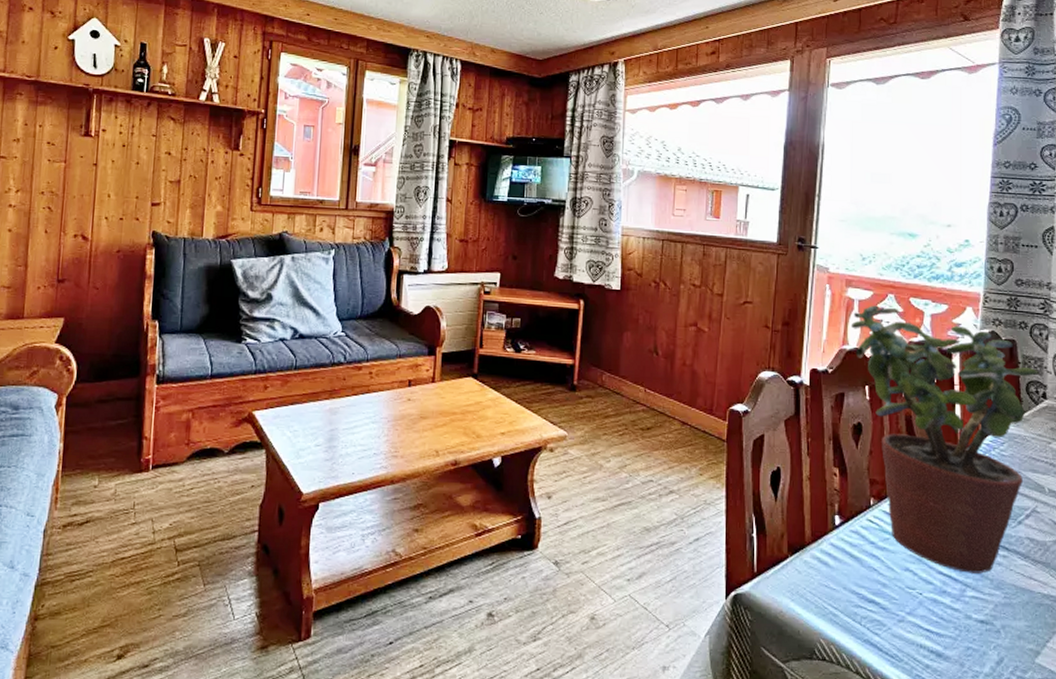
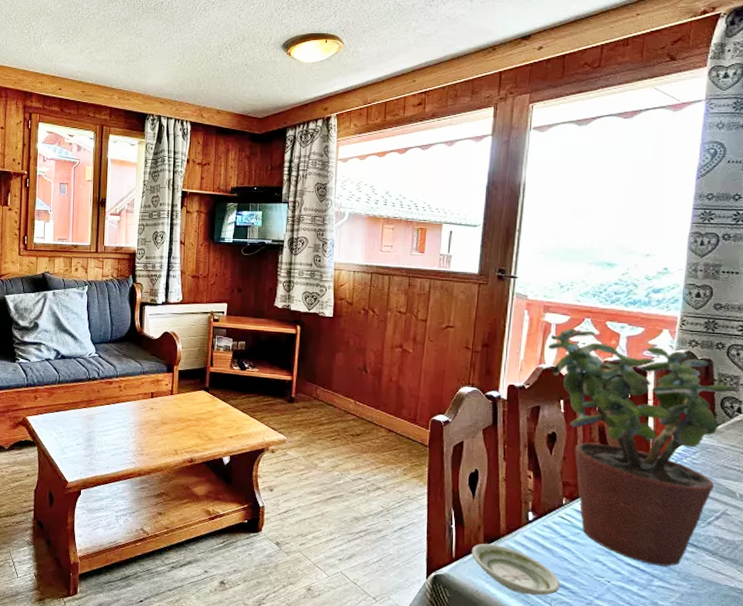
saucer: none [774,553,870,614] -> present [471,543,560,596]

